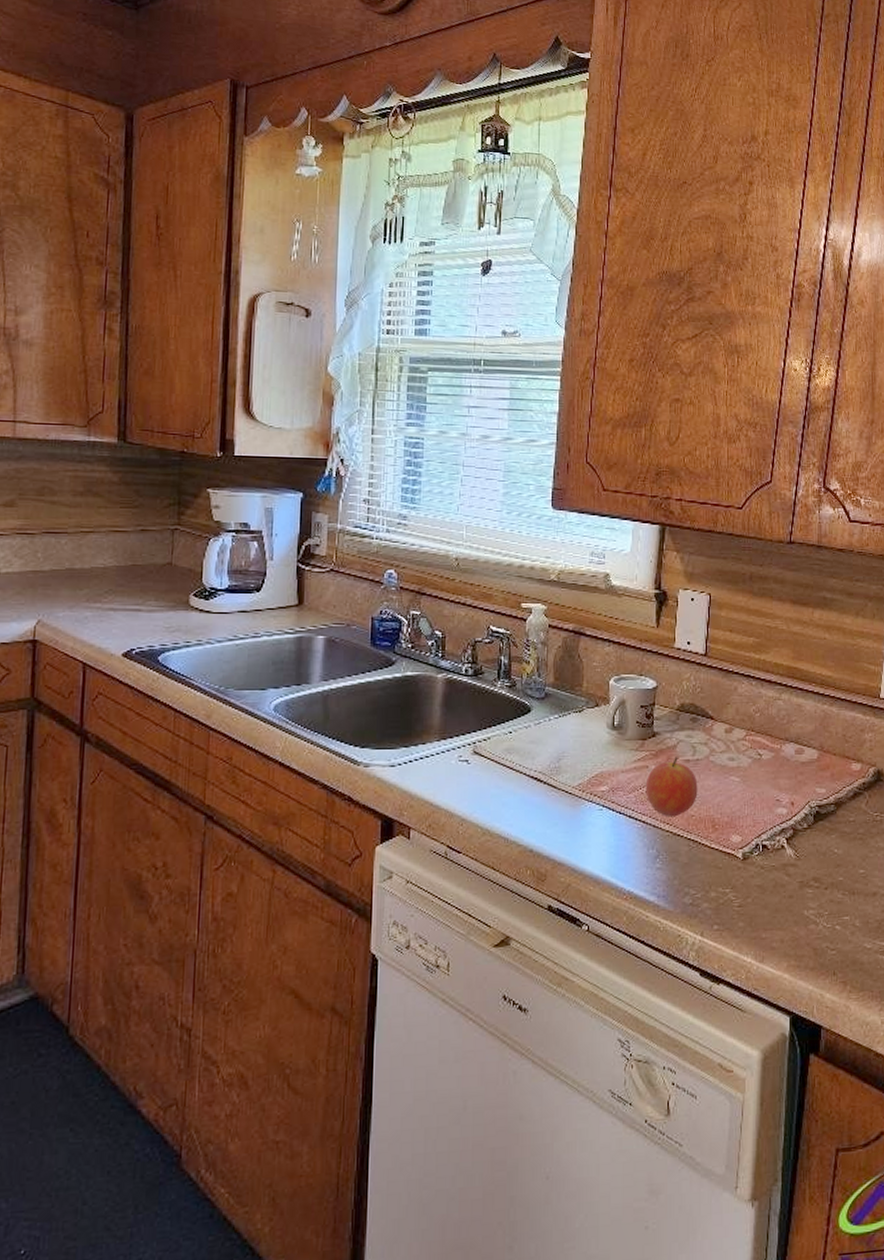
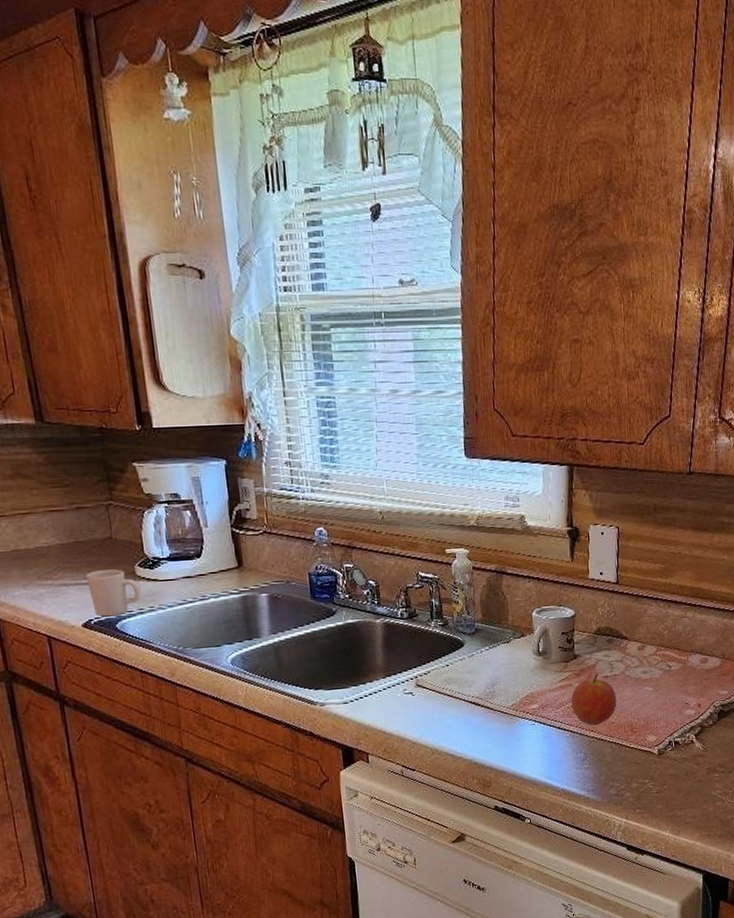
mug: none [137,597,191,647] -> present [86,569,141,617]

